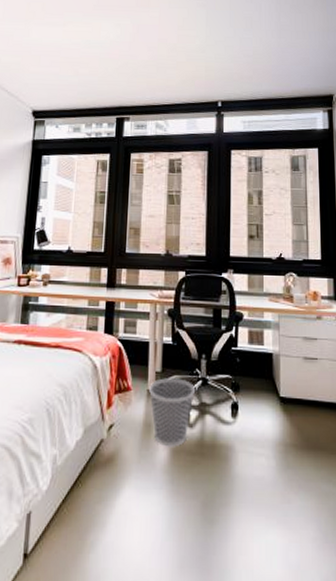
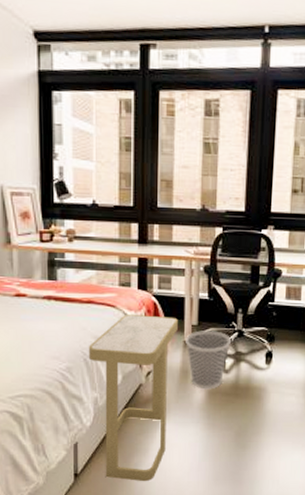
side table: none [52,359,142,568] -> present [89,314,178,482]

